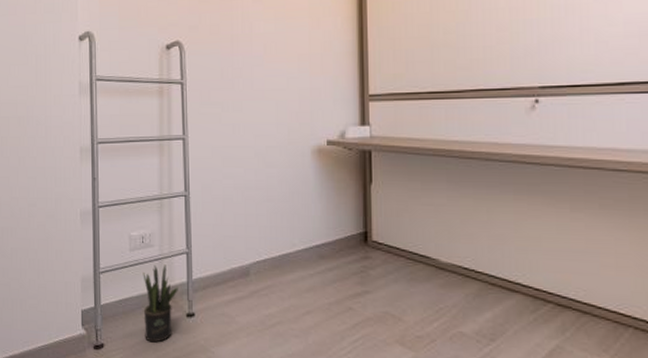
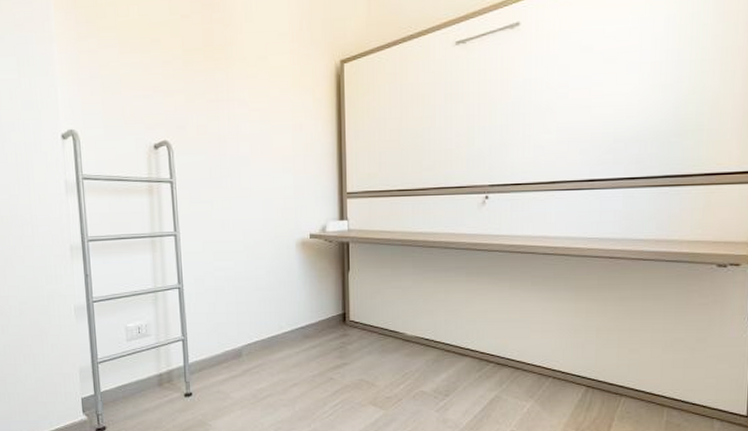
potted plant: present [143,264,179,343] -> none [140,351,177,421]

